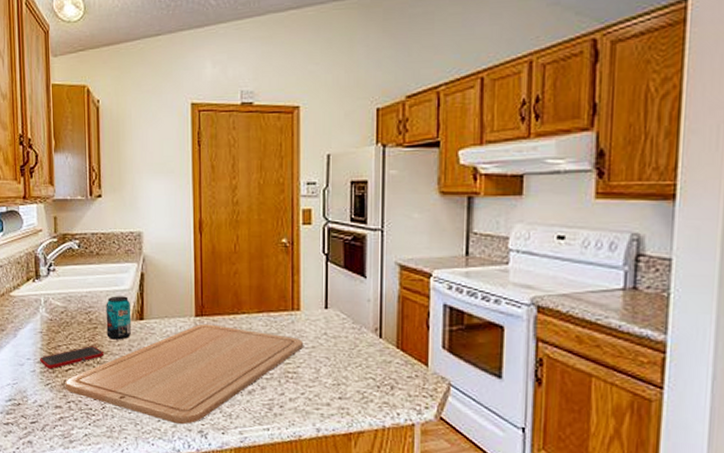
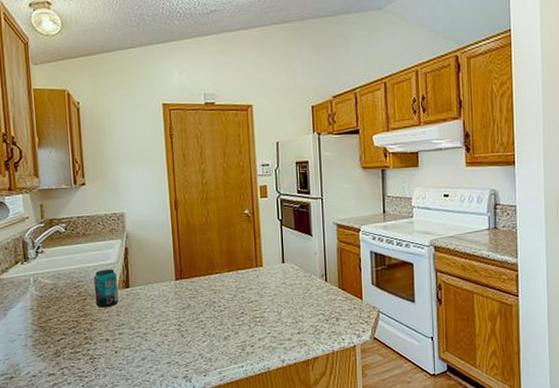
cell phone: present [40,346,104,370] -> none [31,316,94,342]
chopping board: present [65,323,304,425] -> none [57,285,268,374]

